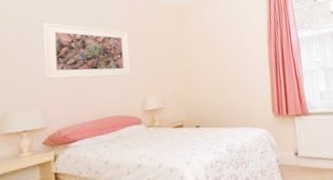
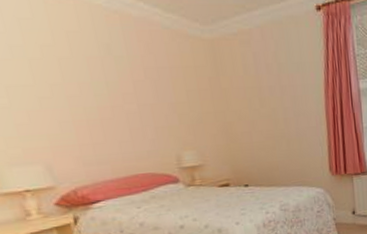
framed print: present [43,22,131,80] -> none [19,51,159,129]

